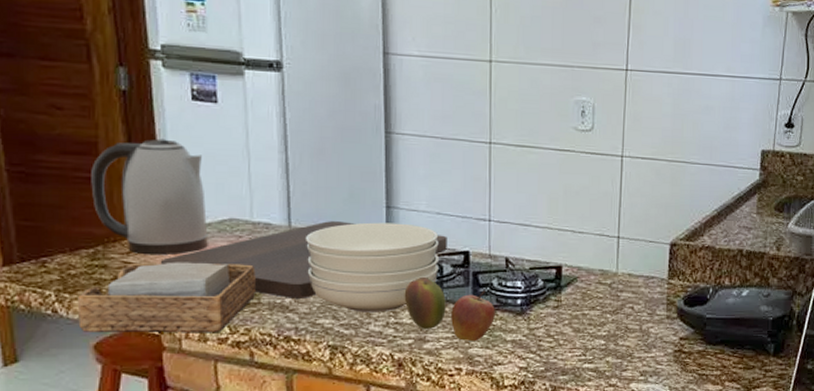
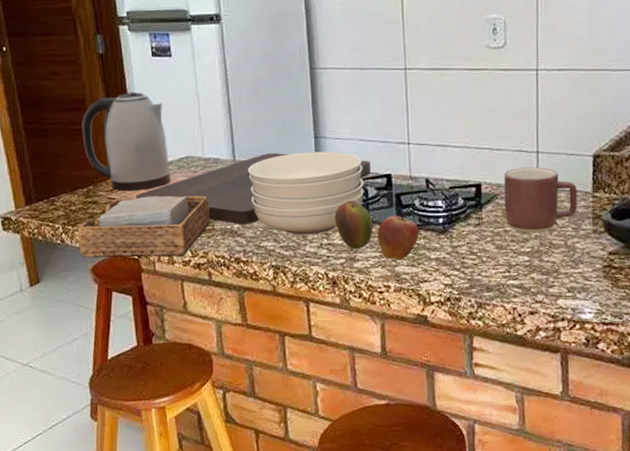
mug: none [584,252,654,317] -> present [503,167,577,233]

